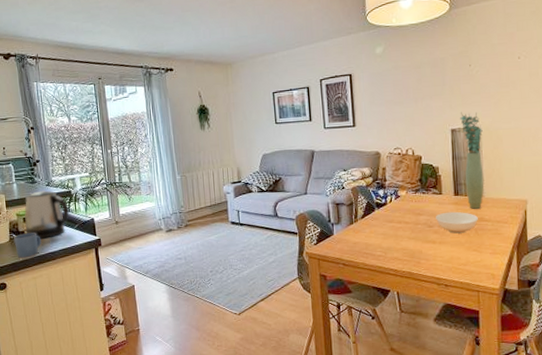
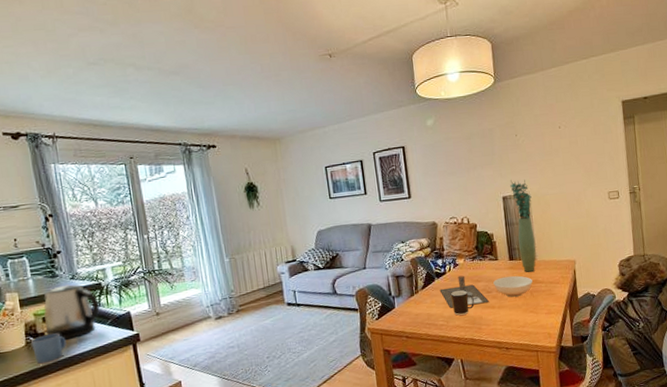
place setting: none [379,207,430,240] -> present [439,275,489,308]
mug: none [390,222,414,248] -> present [450,289,474,316]

